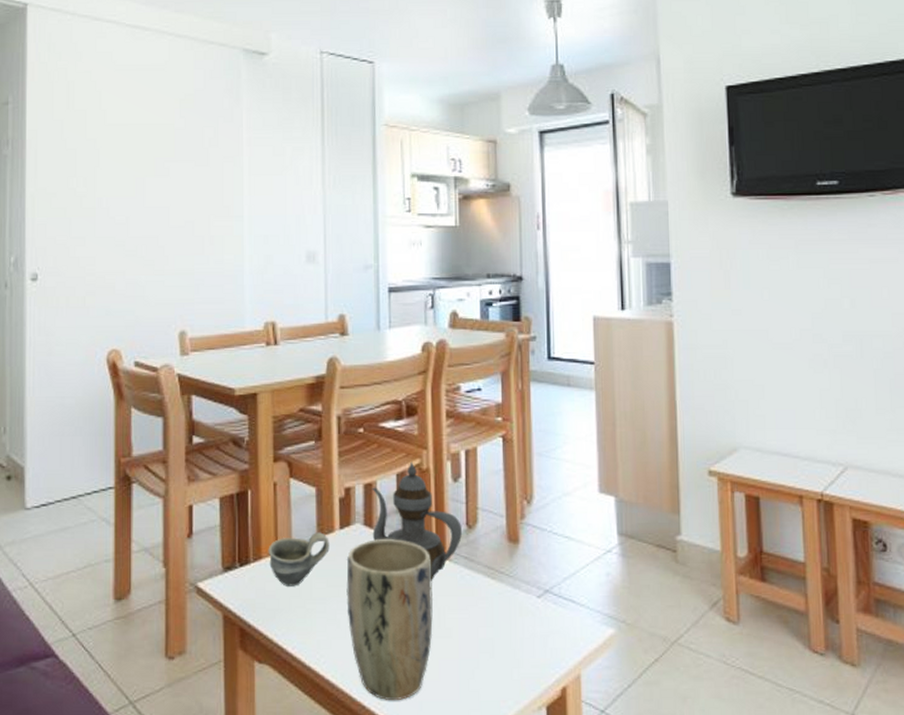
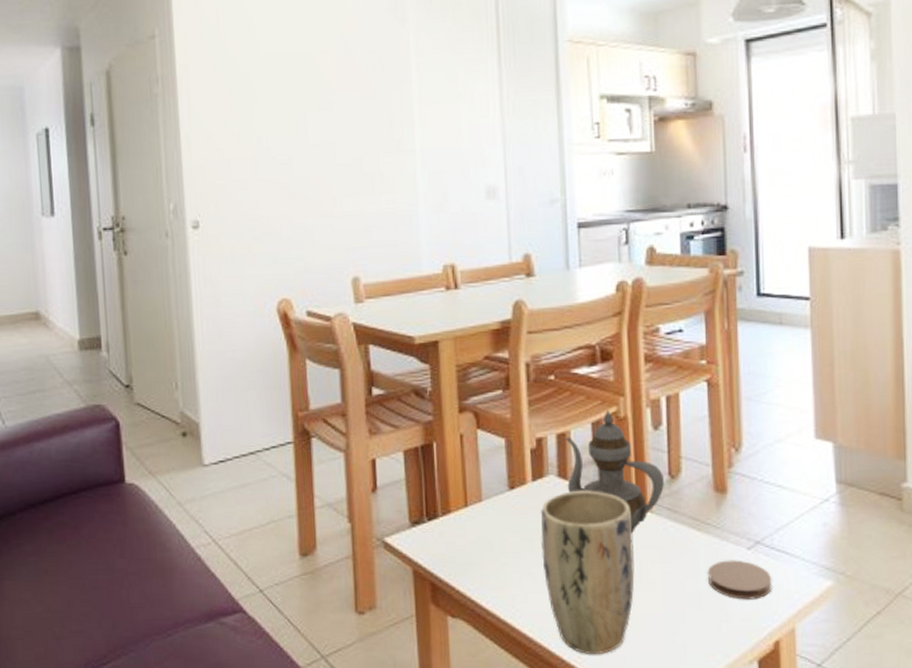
cup: present [268,532,330,587] -> none [457,485,522,541]
coaster: none [501,608,560,647] -> present [708,560,772,600]

